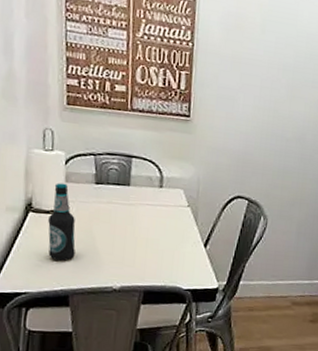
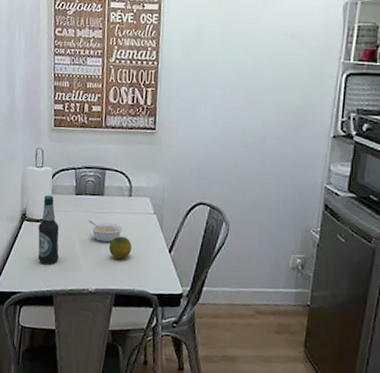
legume: none [111,212,153,237] -> present [88,220,123,243]
fruit: none [136,230,163,255] -> present [108,236,132,260]

